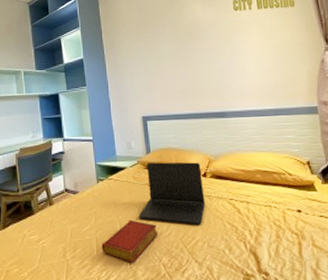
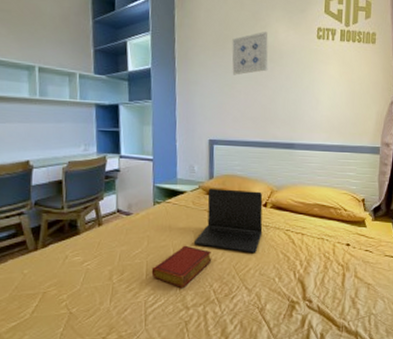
wall art: none [153,11,190,55] -> present [232,31,268,75]

